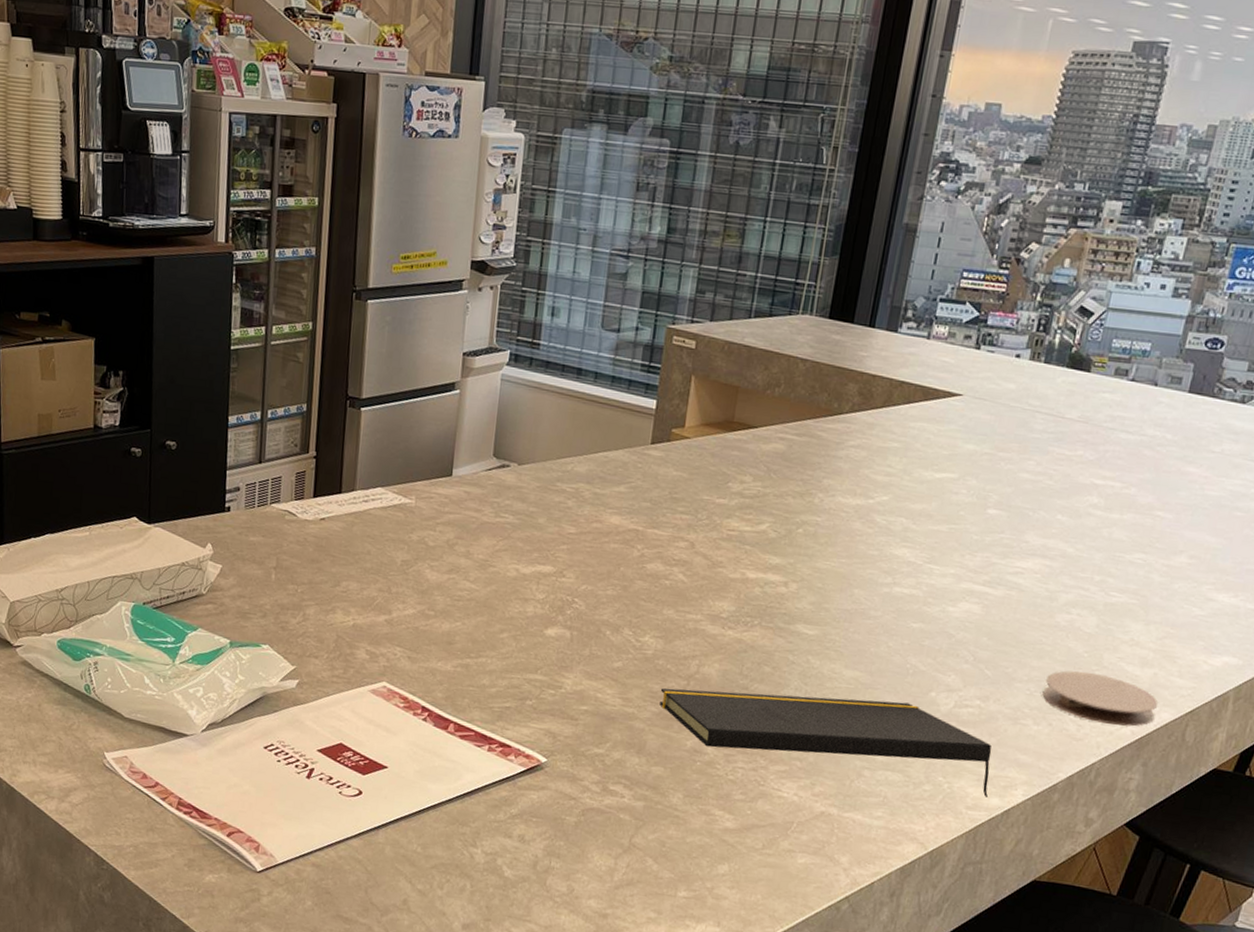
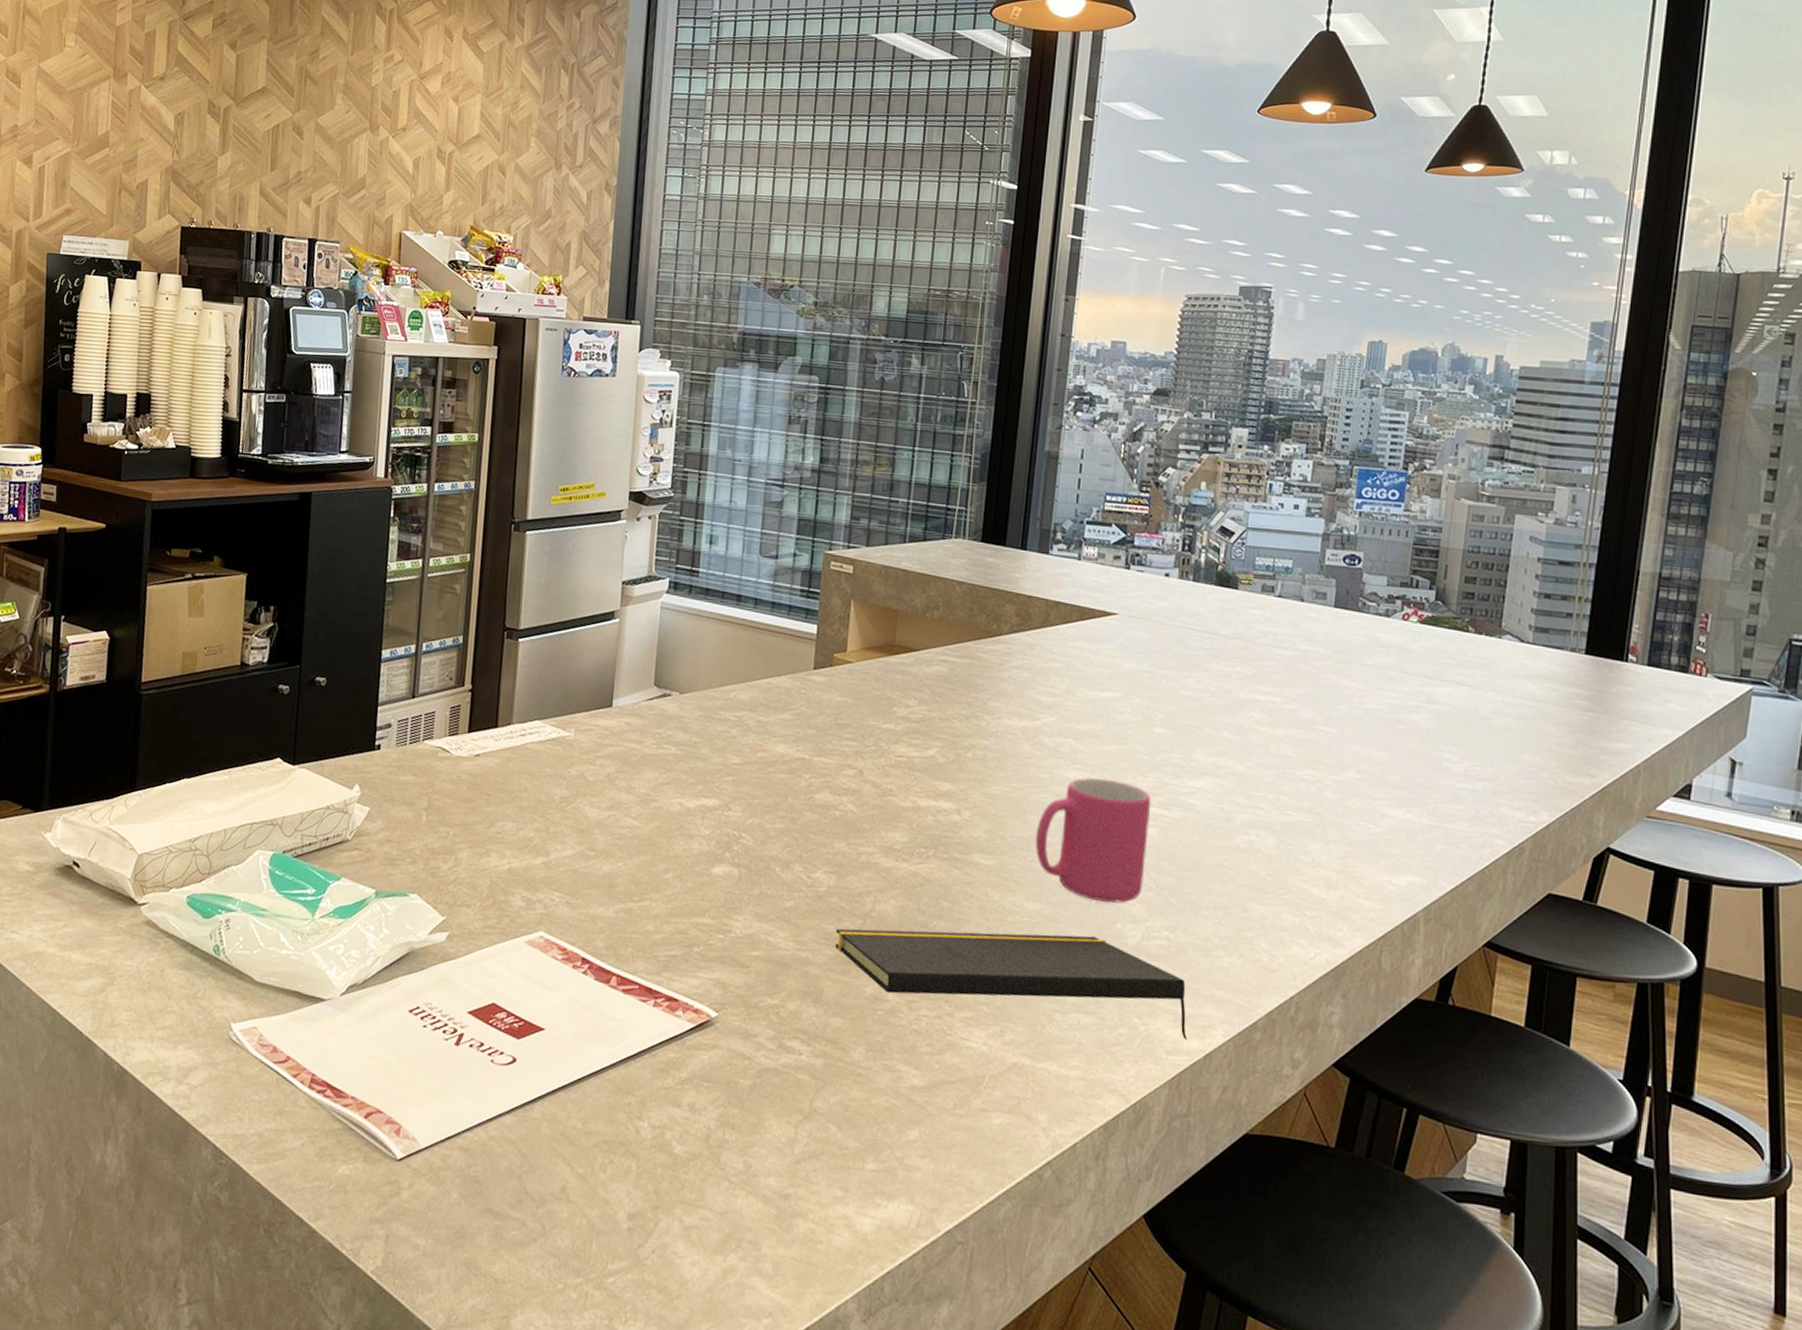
mug: none [858,555,978,674] -> present [1035,778,1152,903]
coaster: present [1043,670,1159,727] -> none [1231,895,1349,955]

